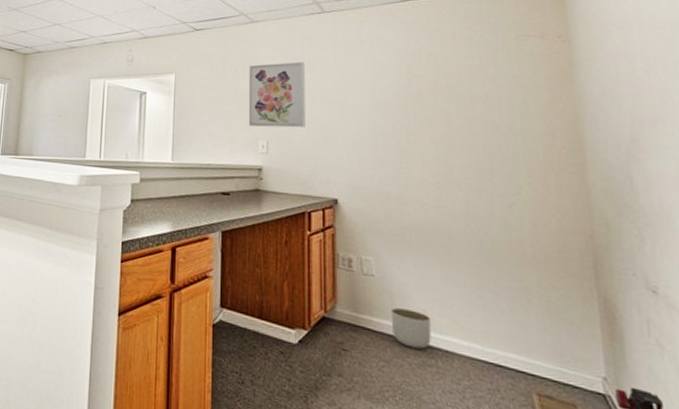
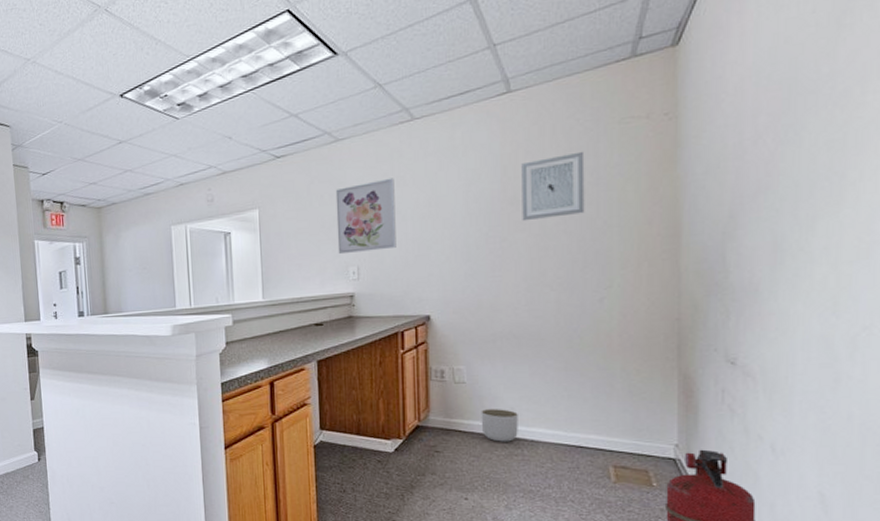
wall art: none [425,60,488,118] -> present [521,151,585,222]

